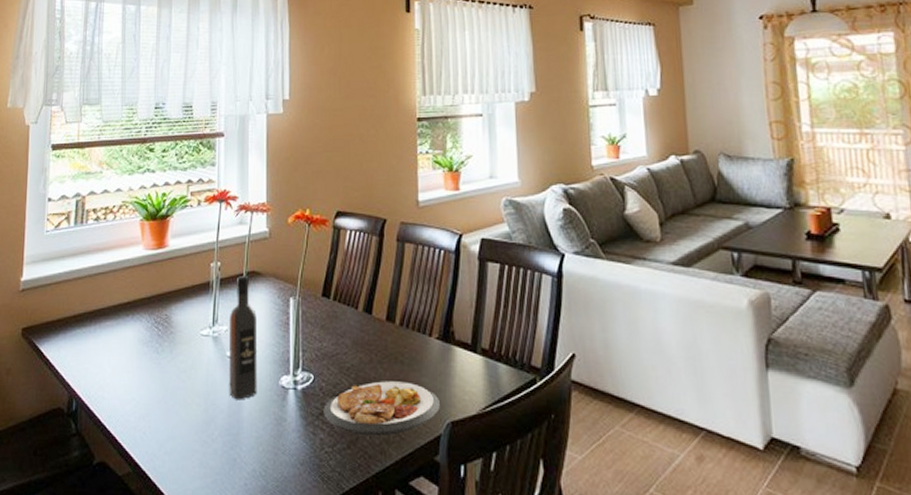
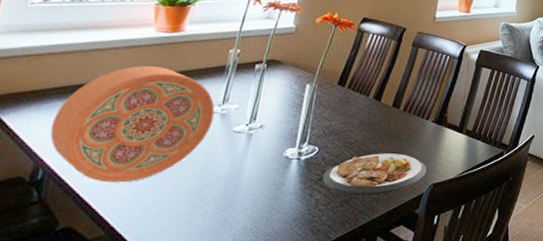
plate: none [76,288,207,415] -> present [50,66,216,183]
wine bottle: present [229,275,258,400] -> none [230,62,271,169]

